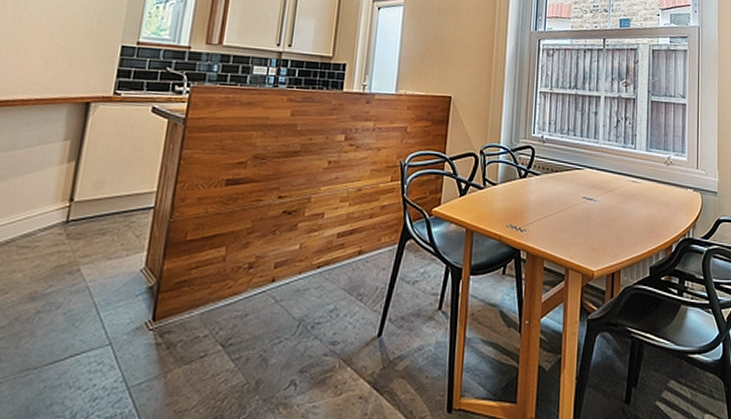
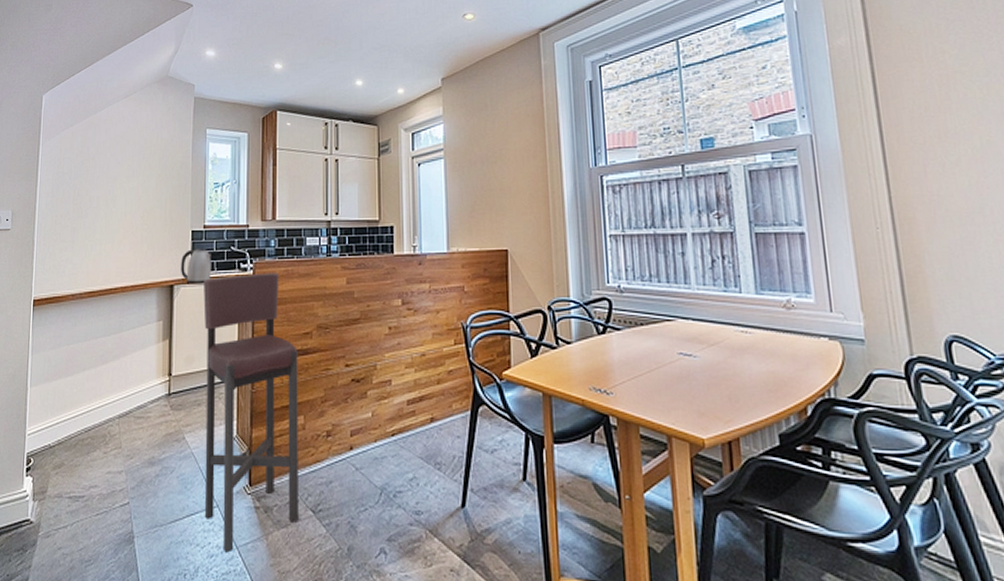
bar stool: none [92,97,229,395] -> present [203,272,298,553]
kettle: none [101,65,142,104] -> present [181,249,211,284]

